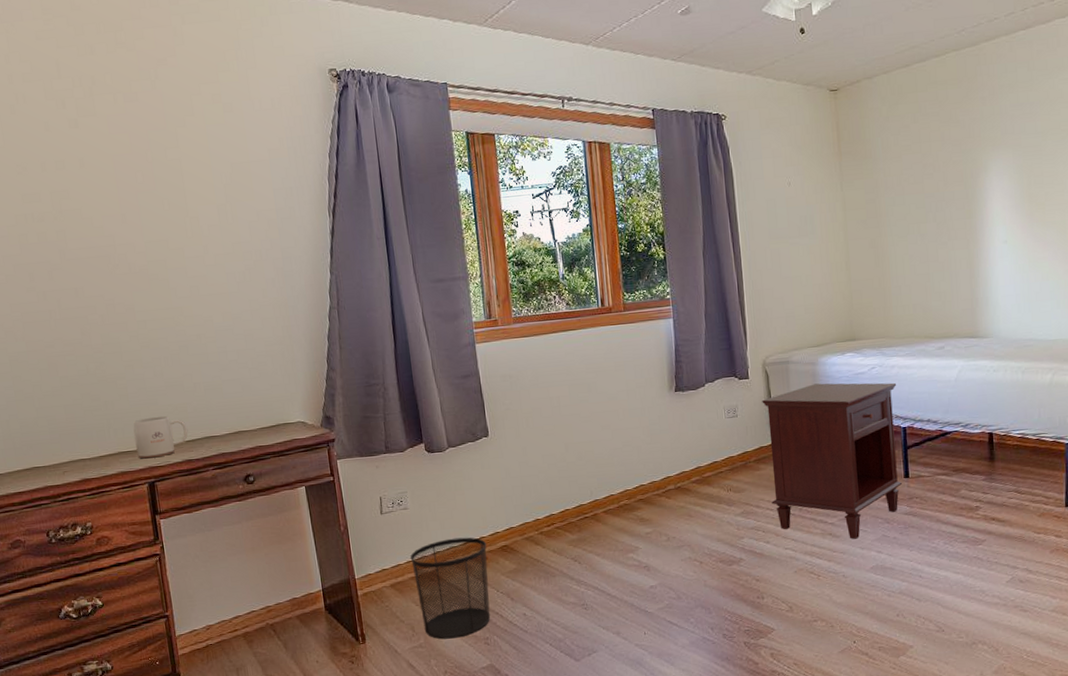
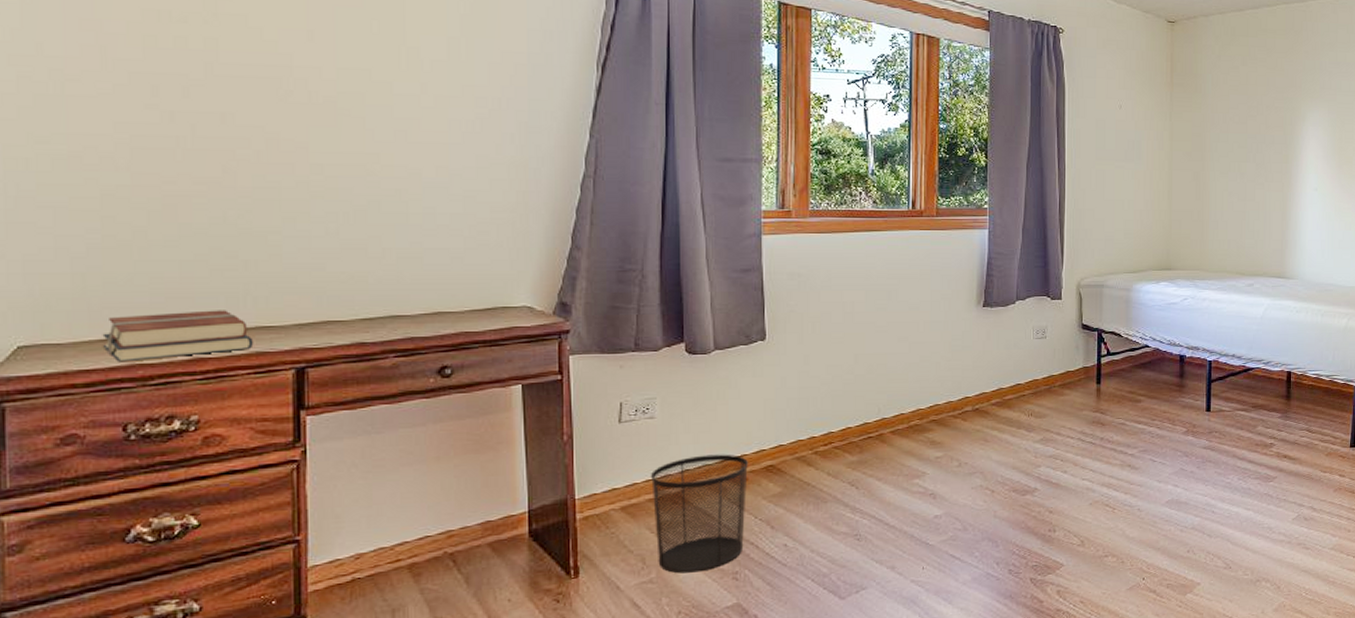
books: none [25,441,119,485] -> present [102,310,254,362]
mug: present [133,415,188,459] -> none [282,285,365,338]
nightstand: present [762,382,903,539] -> none [1073,310,1207,472]

